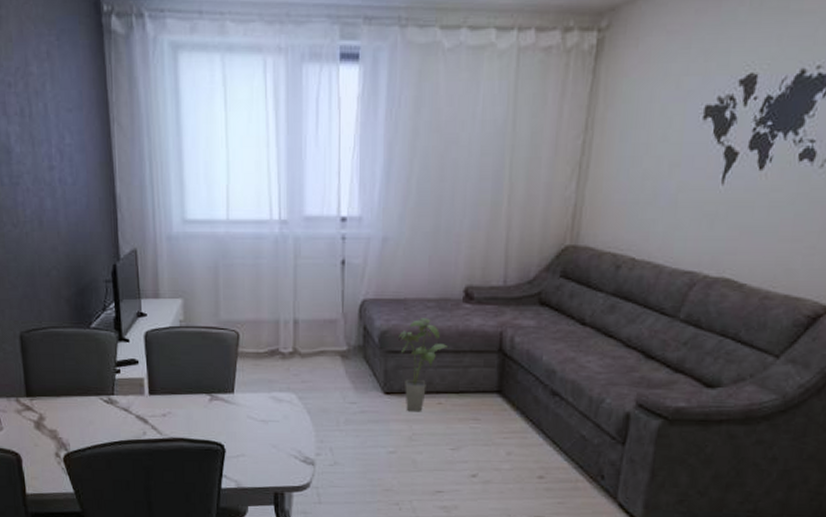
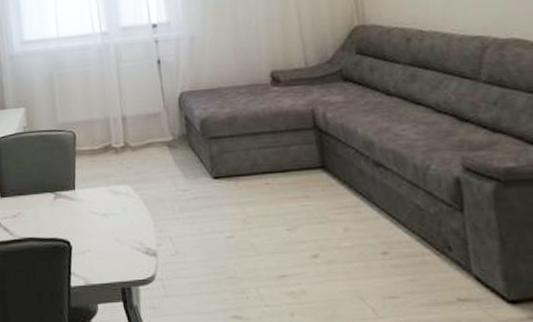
house plant: present [399,318,449,412] -> none [218,103,266,195]

